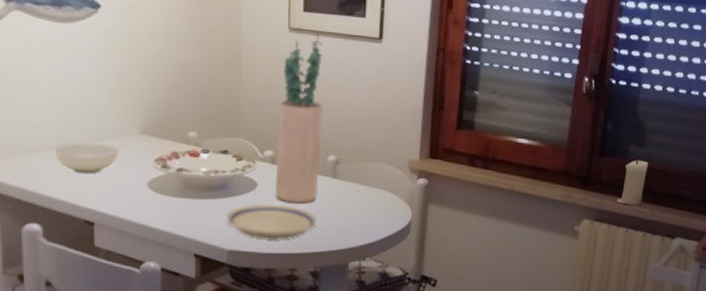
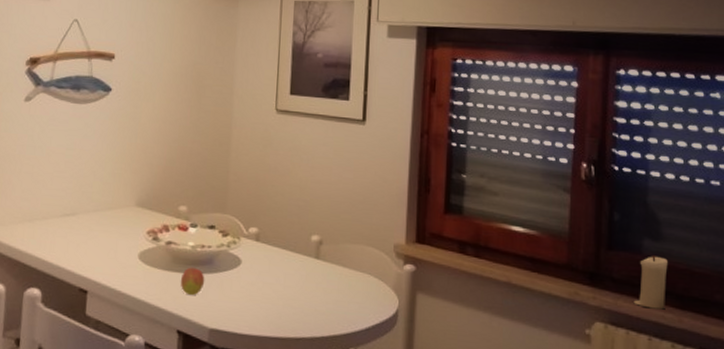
bowl: present [55,143,119,174] -> none [60,213,116,243]
fruit: none [194,193,221,219] -> present [180,267,205,295]
plate: present [226,203,318,238] -> none [209,281,300,320]
vase: present [275,33,323,205] -> none [258,115,308,285]

